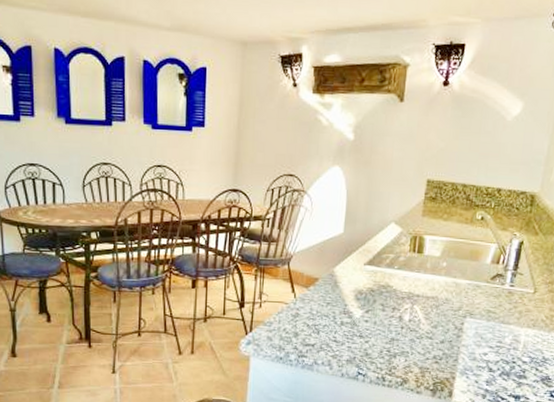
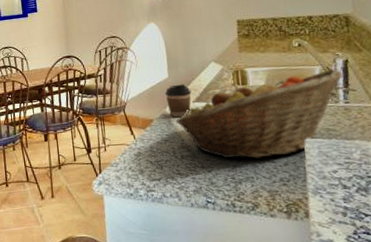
coffee cup: none [336,242,365,280] -> present [164,84,192,118]
fruit basket: none [342,249,516,333] -> present [175,69,343,159]

